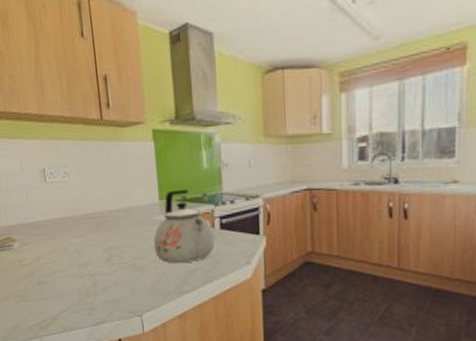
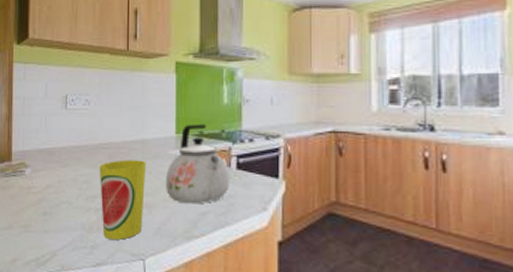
cup: none [87,227,136,300] -> present [99,159,147,240]

